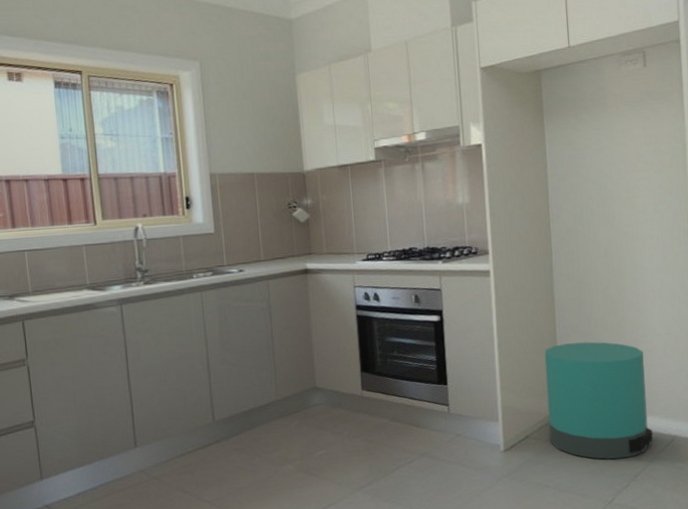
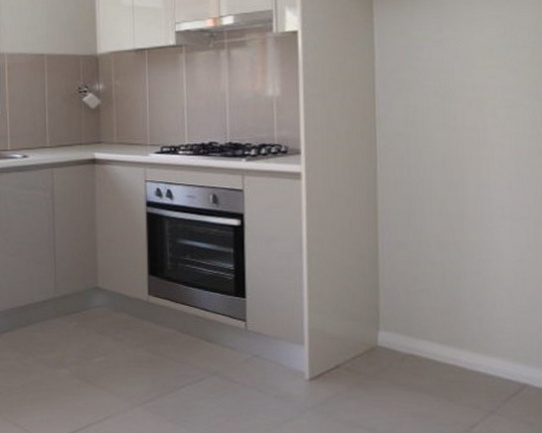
trash can: present [544,342,653,460] -> none [363,263,497,404]

